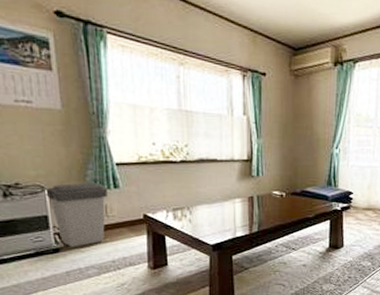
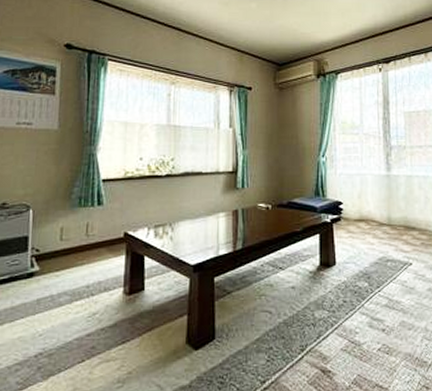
trash can: present [44,183,109,247] -> none [29,200,92,271]

